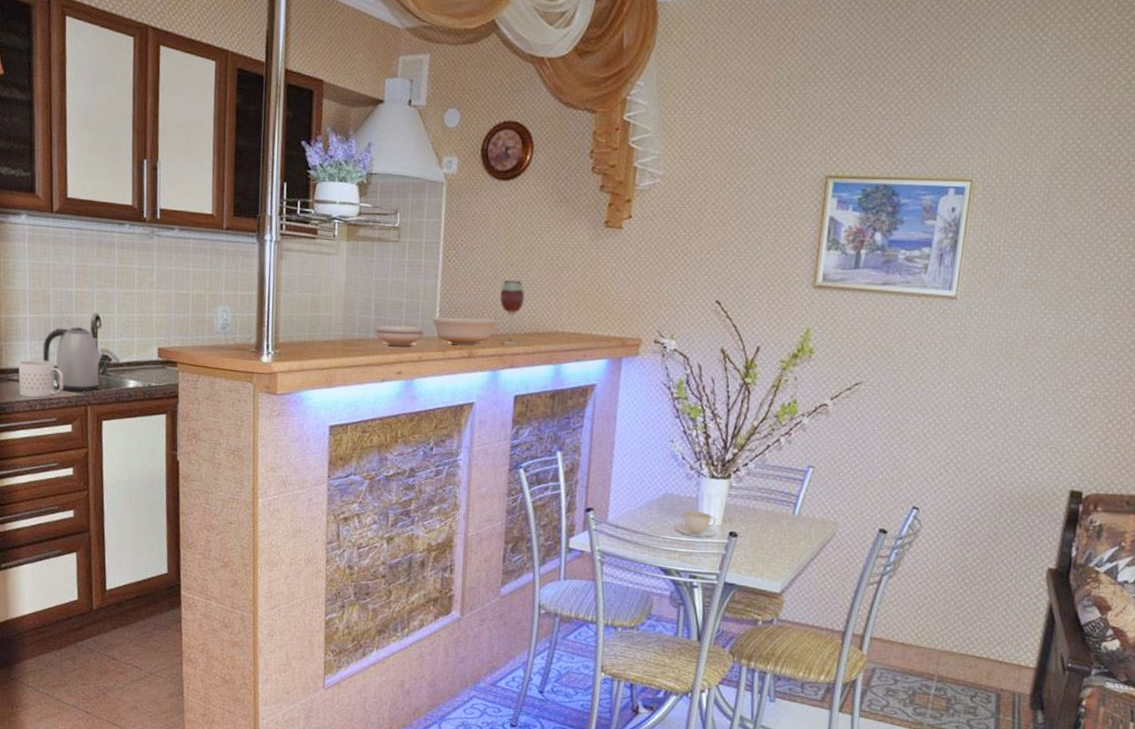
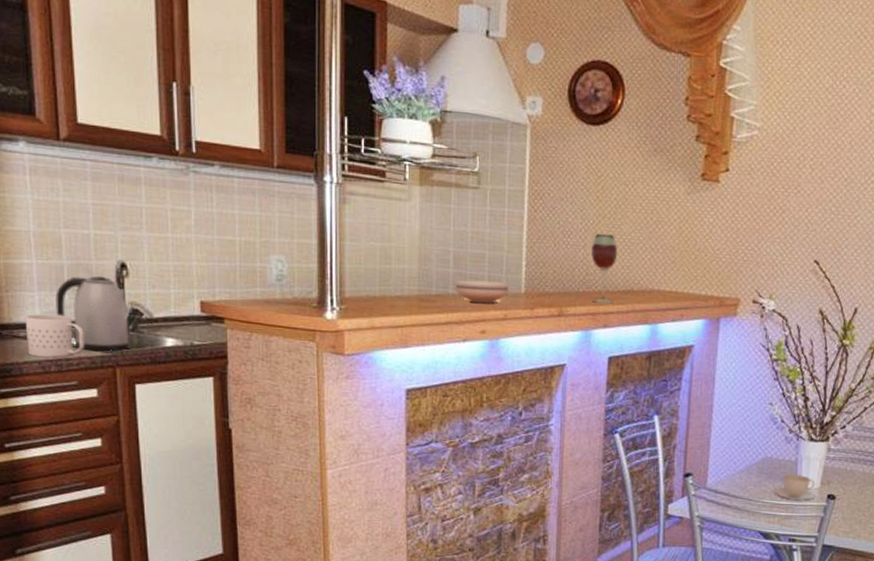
bowl: present [432,317,496,346] -> none [518,272,588,304]

